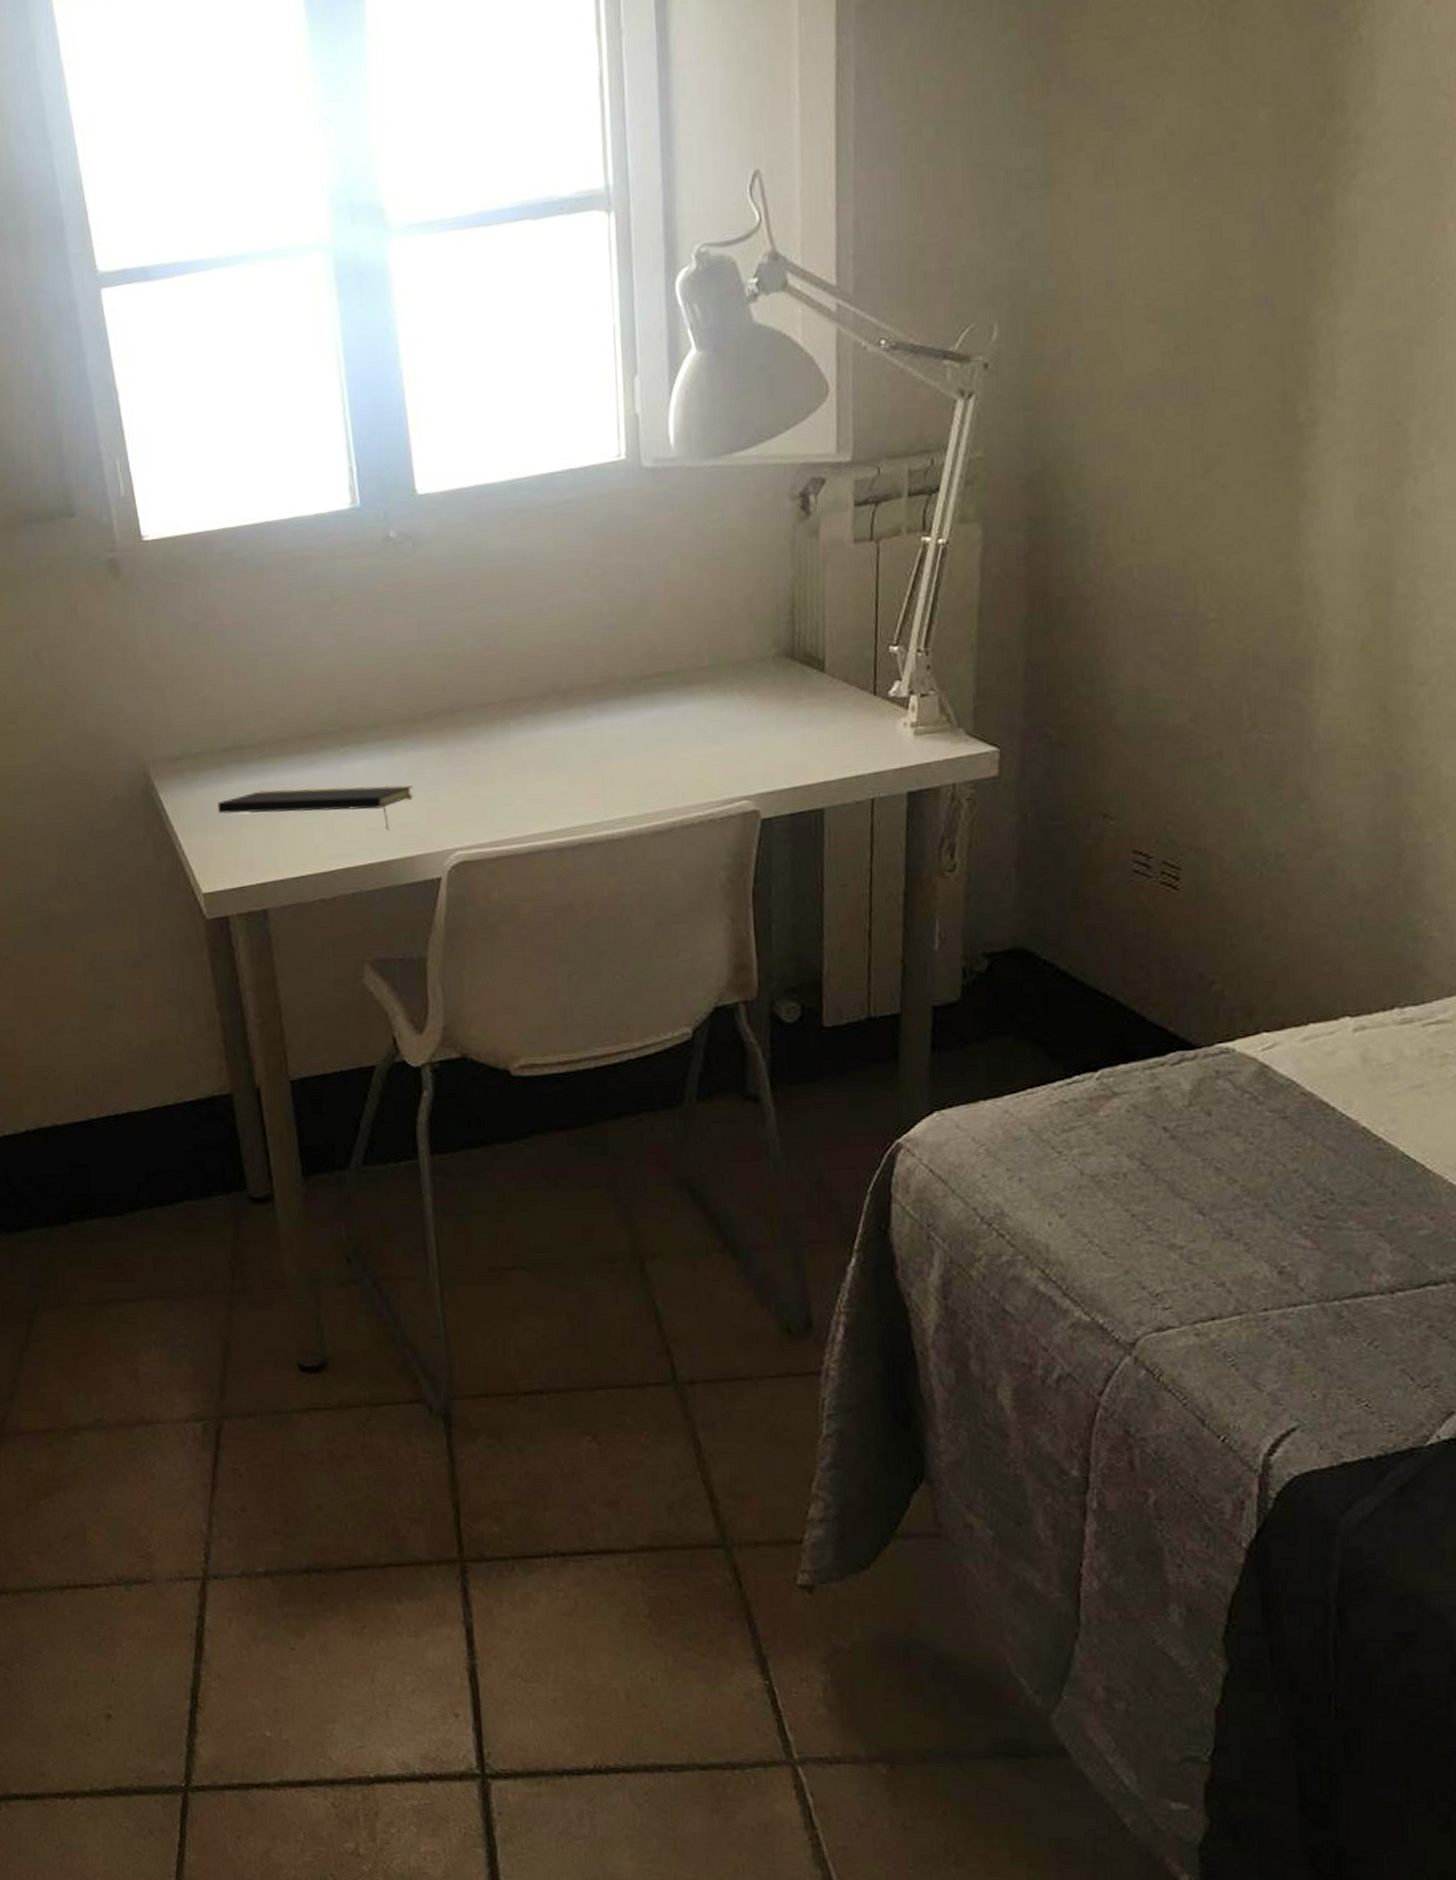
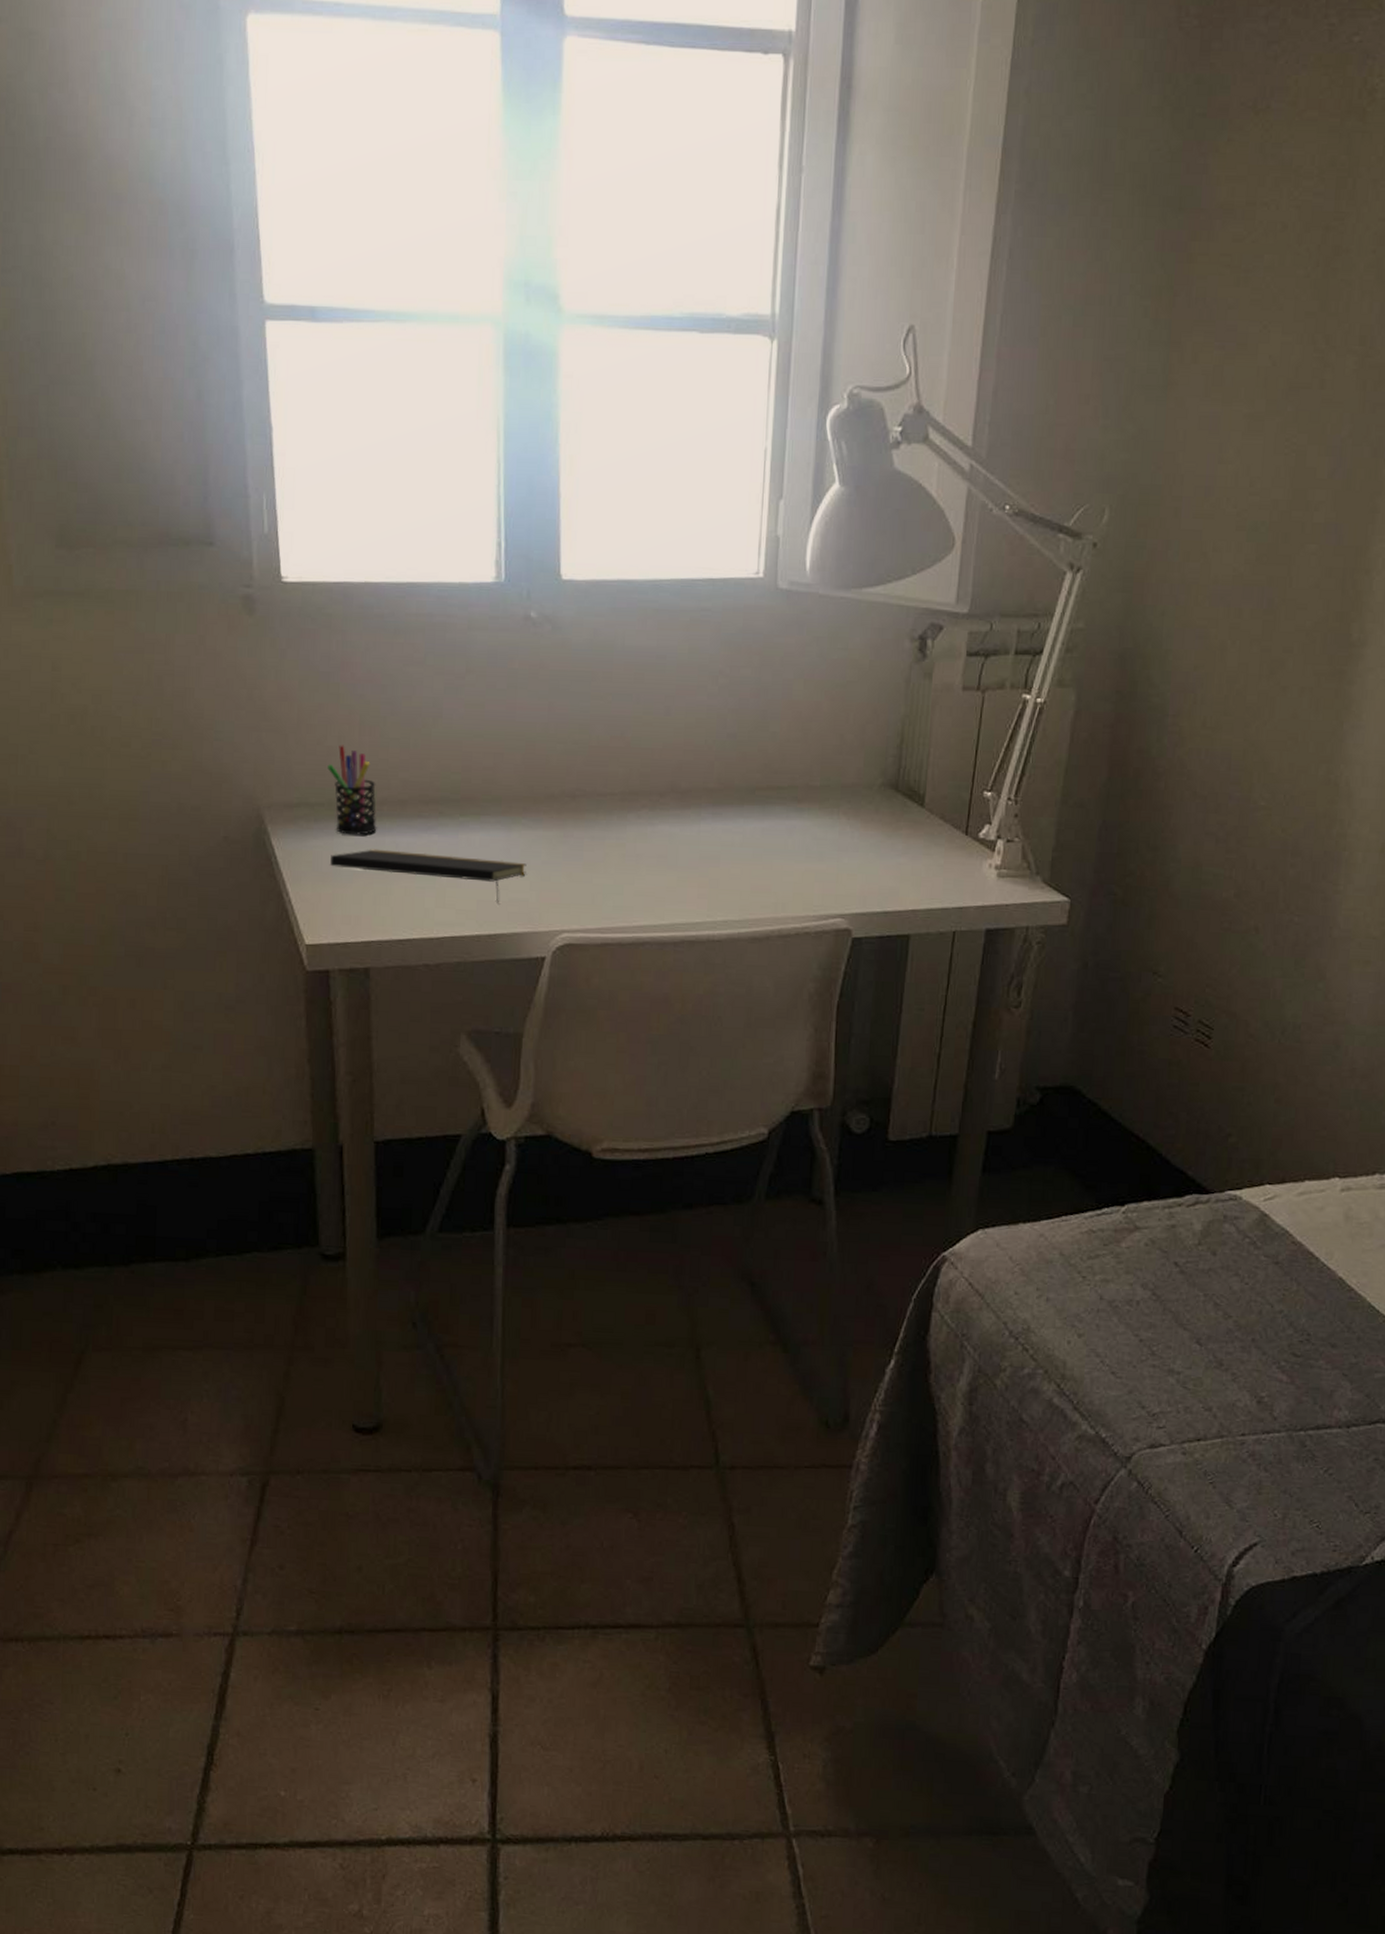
pen holder: none [206,692,260,780] -> present [327,745,377,835]

